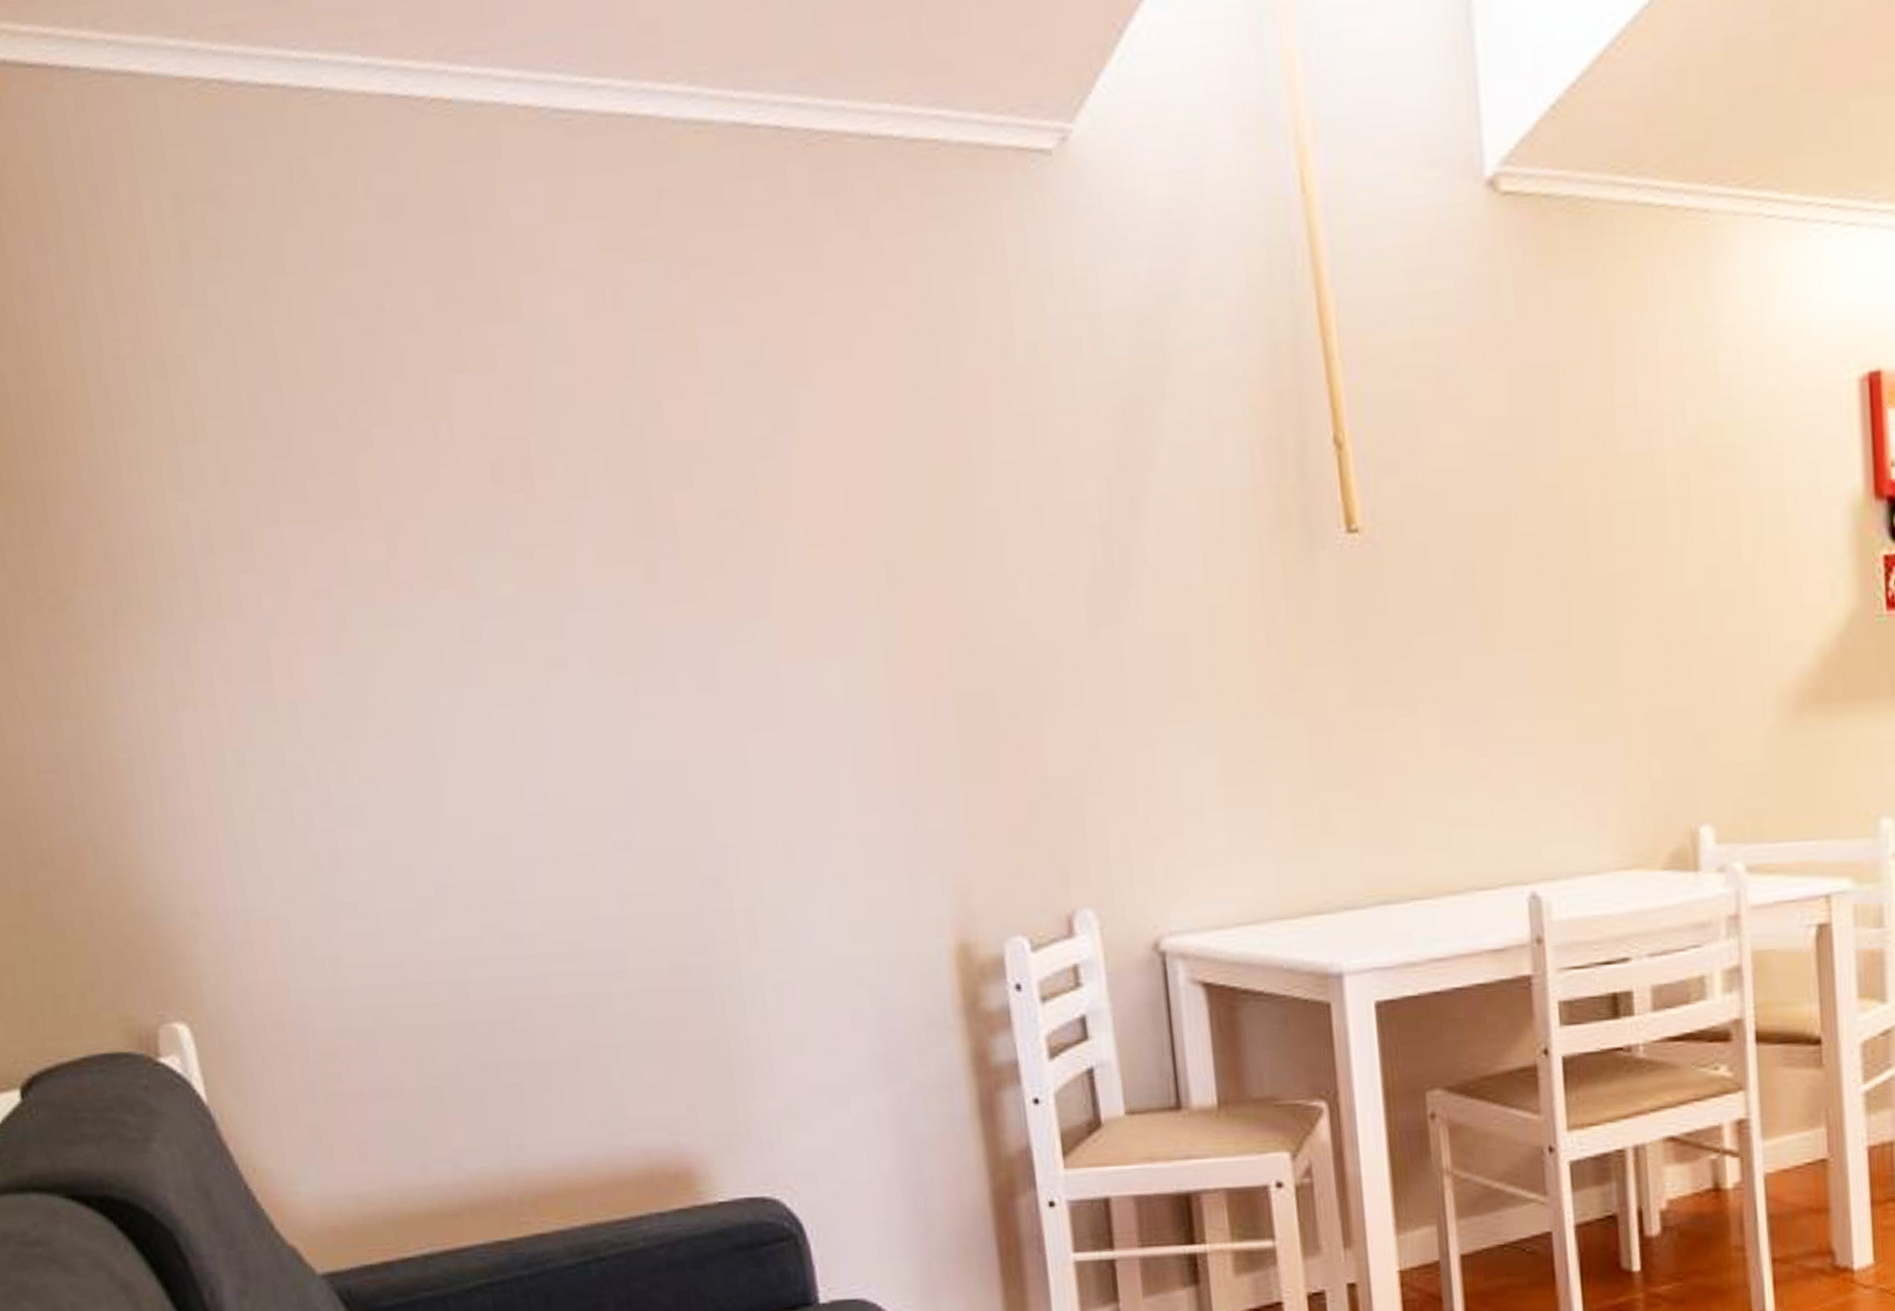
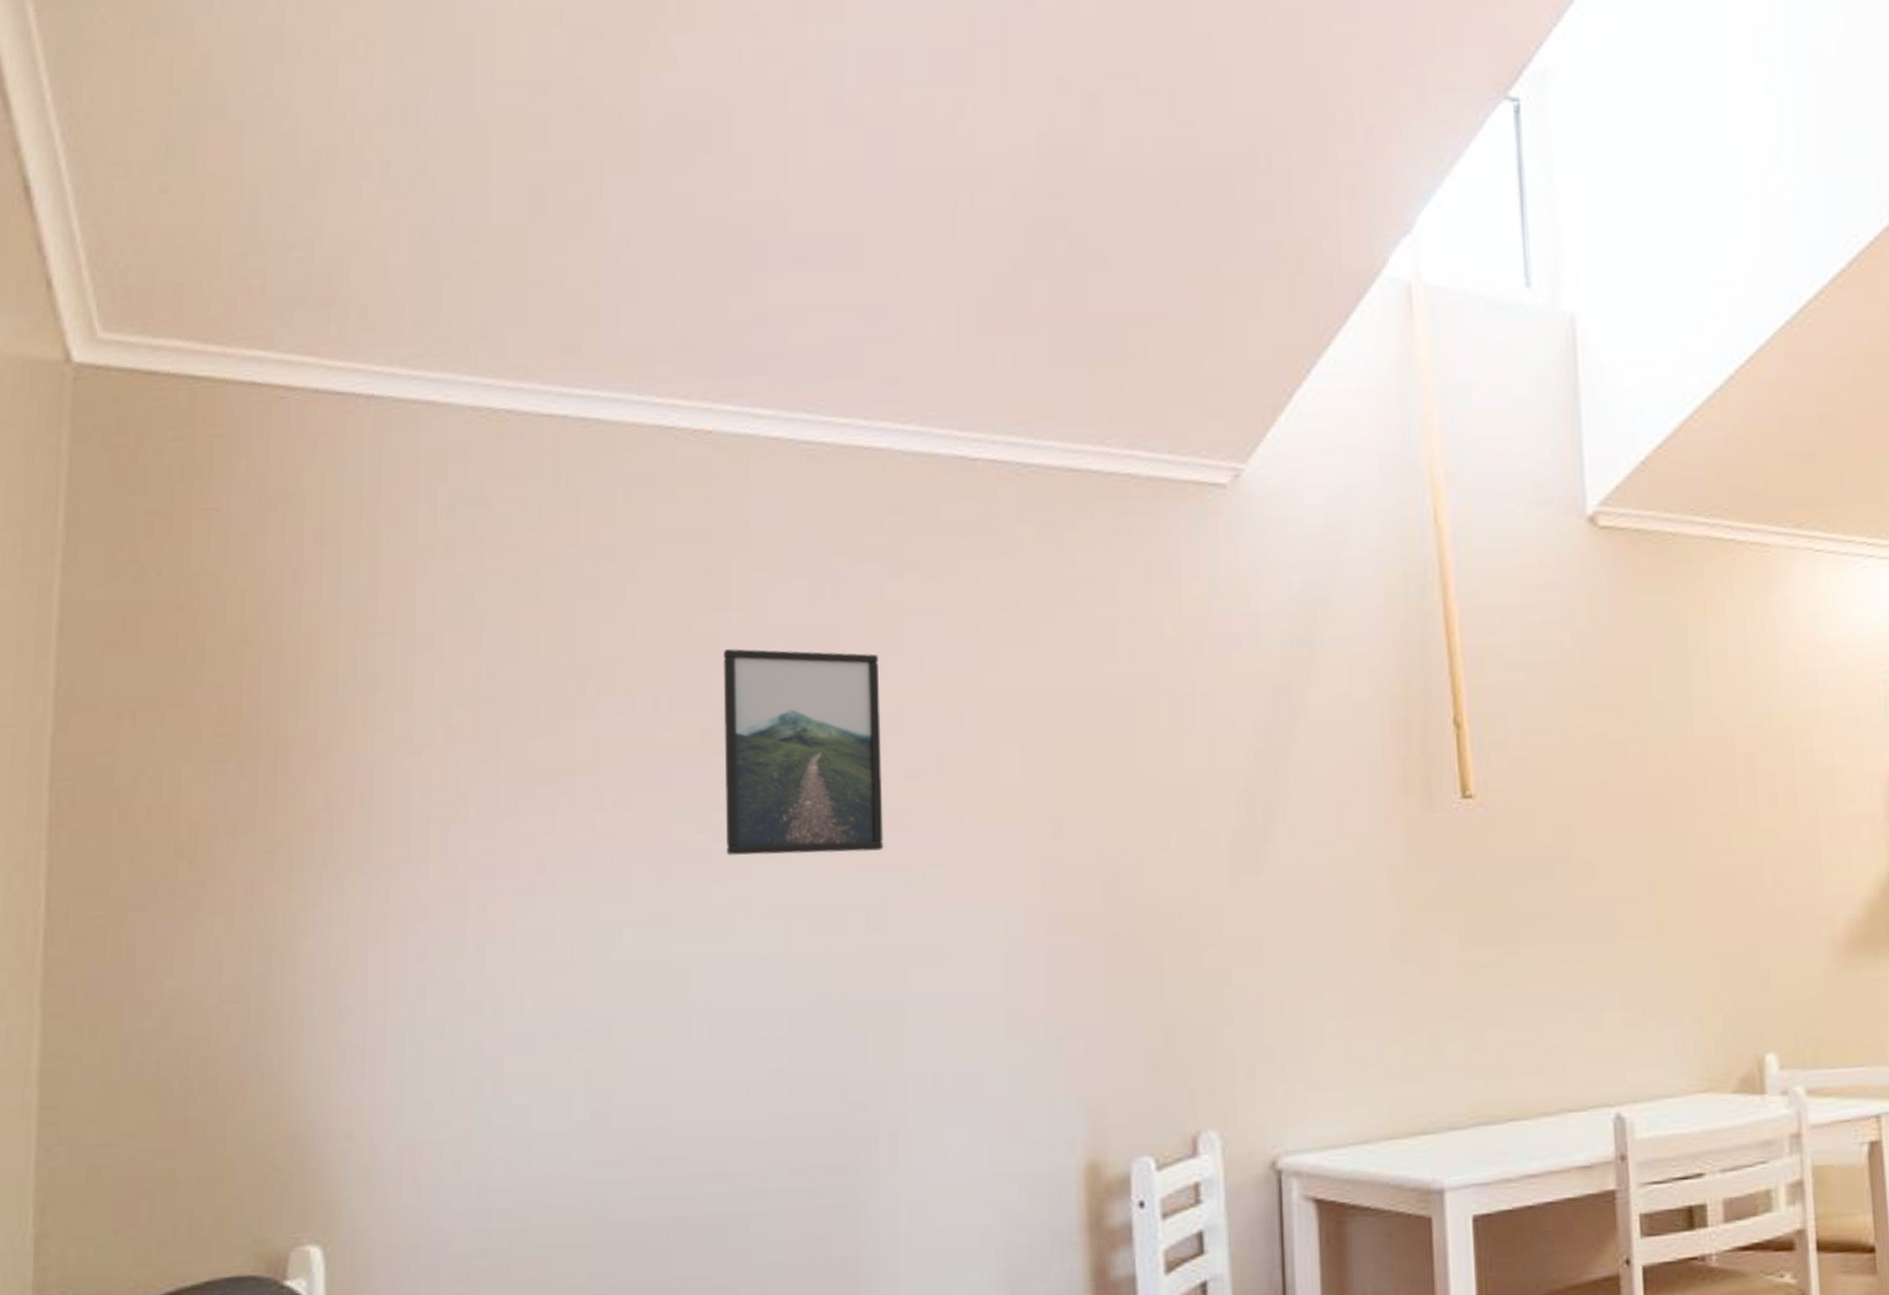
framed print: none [501,367,704,608] -> present [723,649,883,856]

